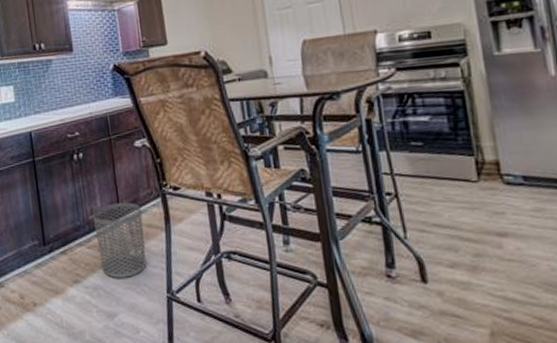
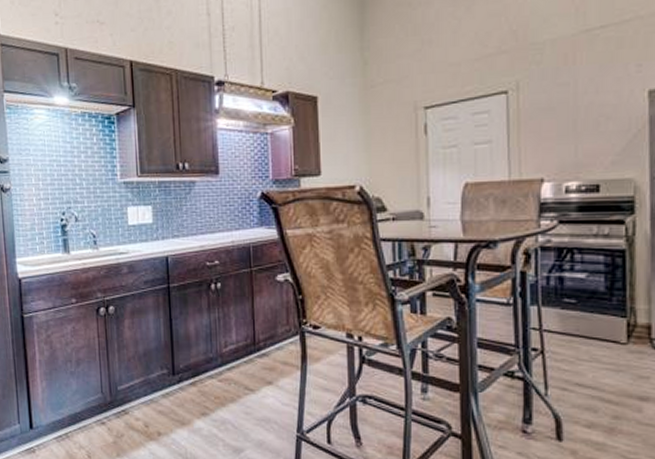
waste bin: present [92,202,147,278] -> none [226,338,279,414]

